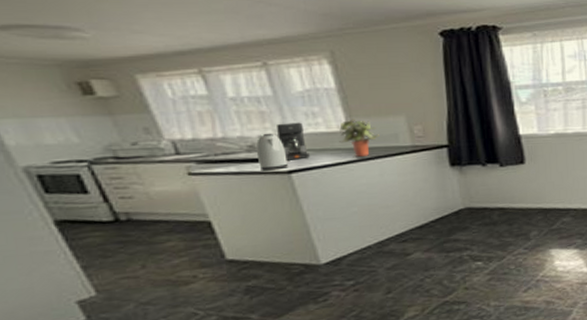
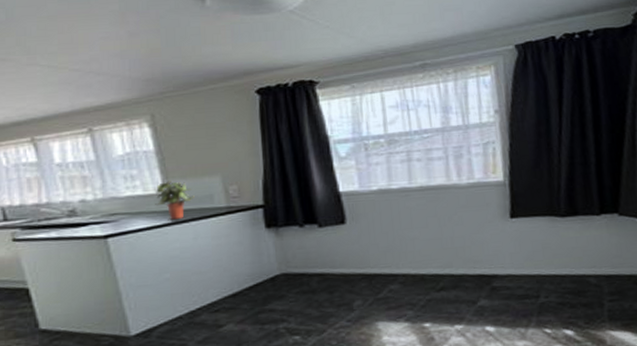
kettle: present [255,133,288,171] -> none [76,197,105,236]
coffee maker: present [275,122,310,161] -> none [96,186,126,225]

